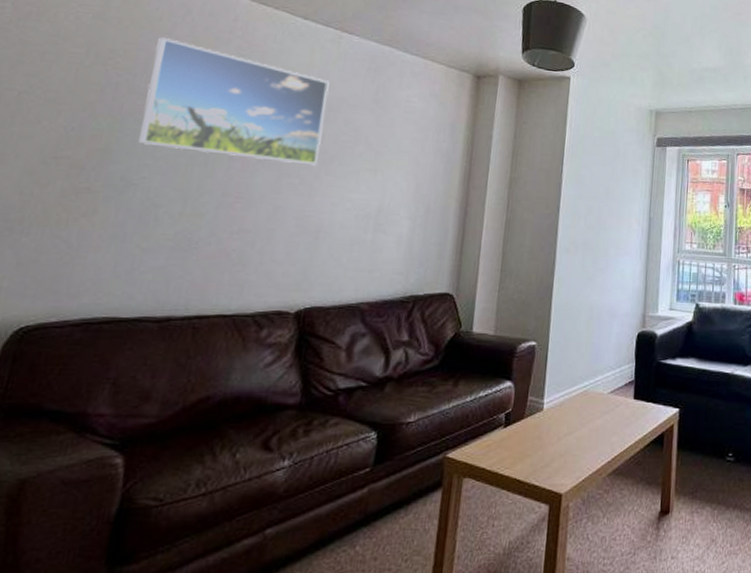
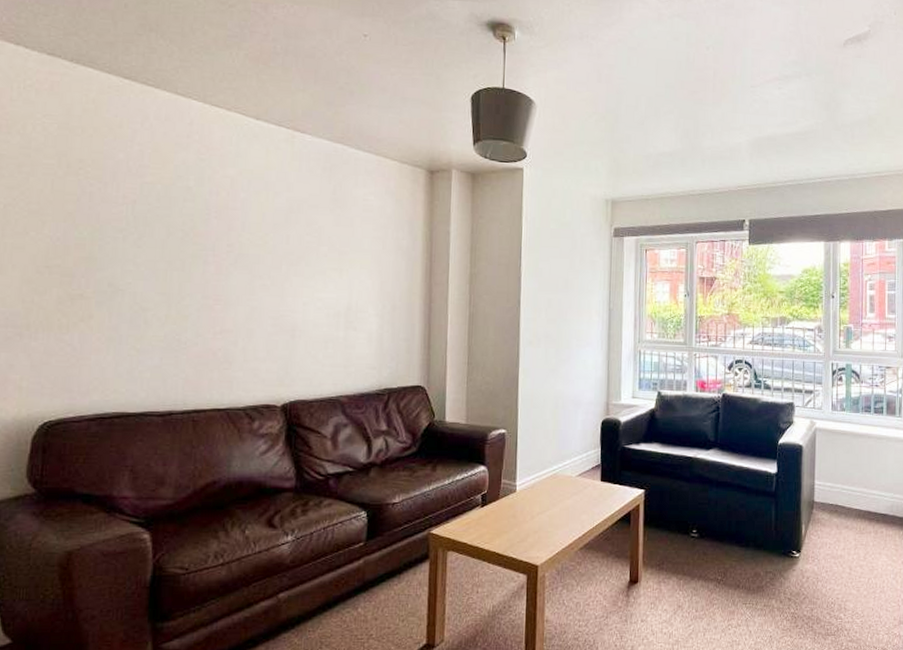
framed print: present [138,37,330,166] -> none [119,145,289,267]

